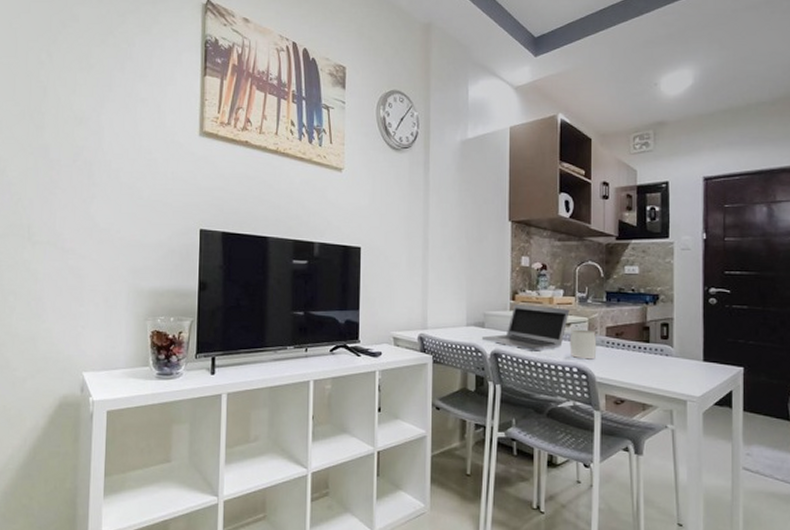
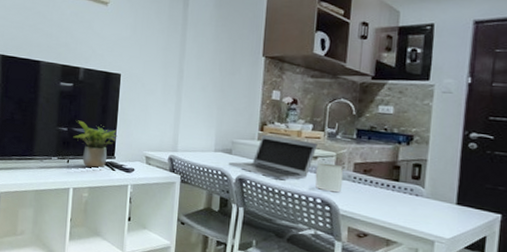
potted plant: none [310,302,361,355] -> present [73,120,117,168]

